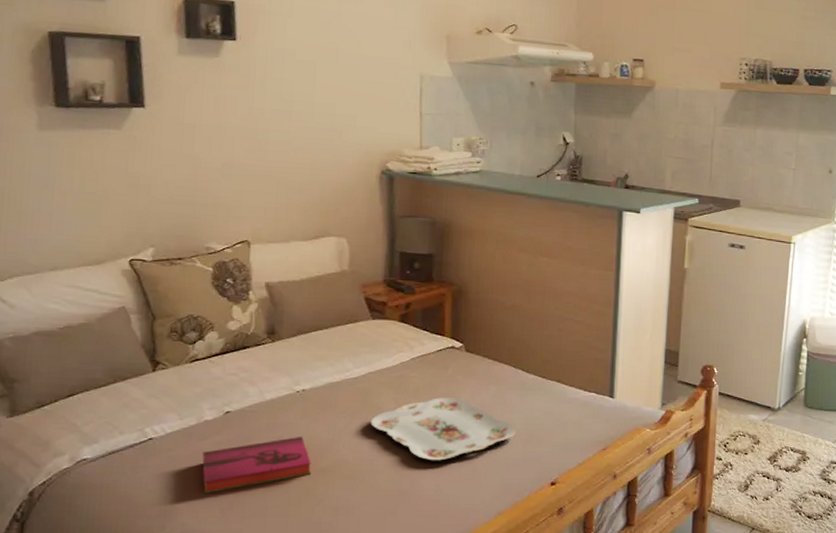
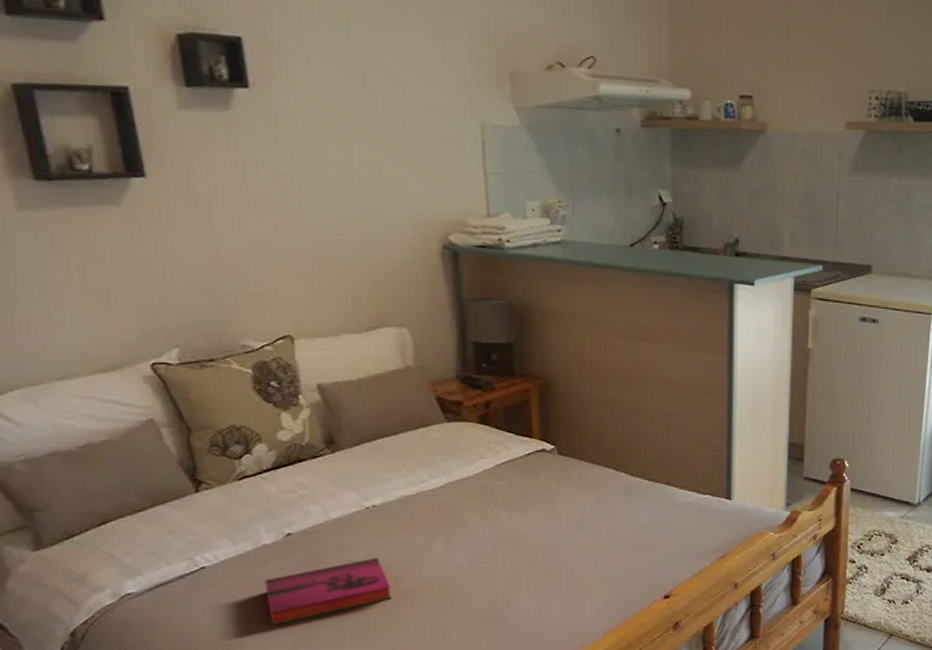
serving tray: present [370,398,516,461] -> none [455,507,622,578]

